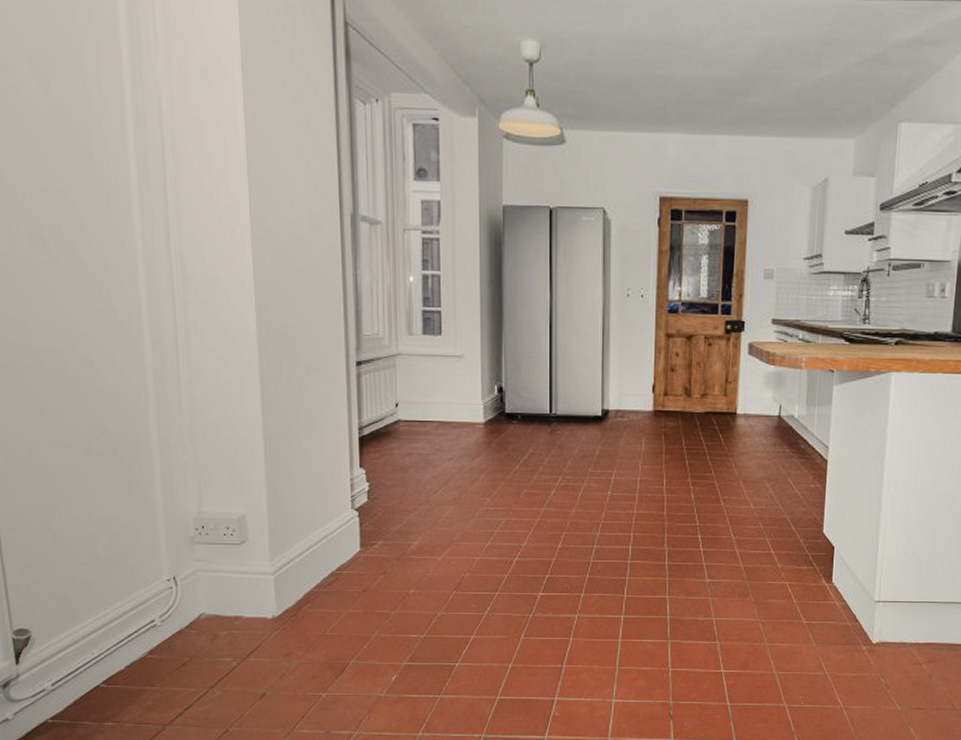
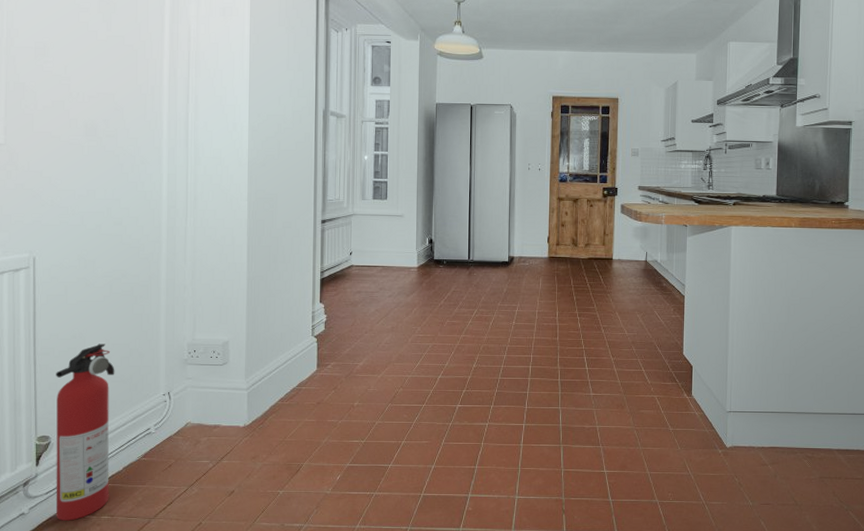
fire extinguisher: none [28,517,112,728] -> present [55,343,115,521]

